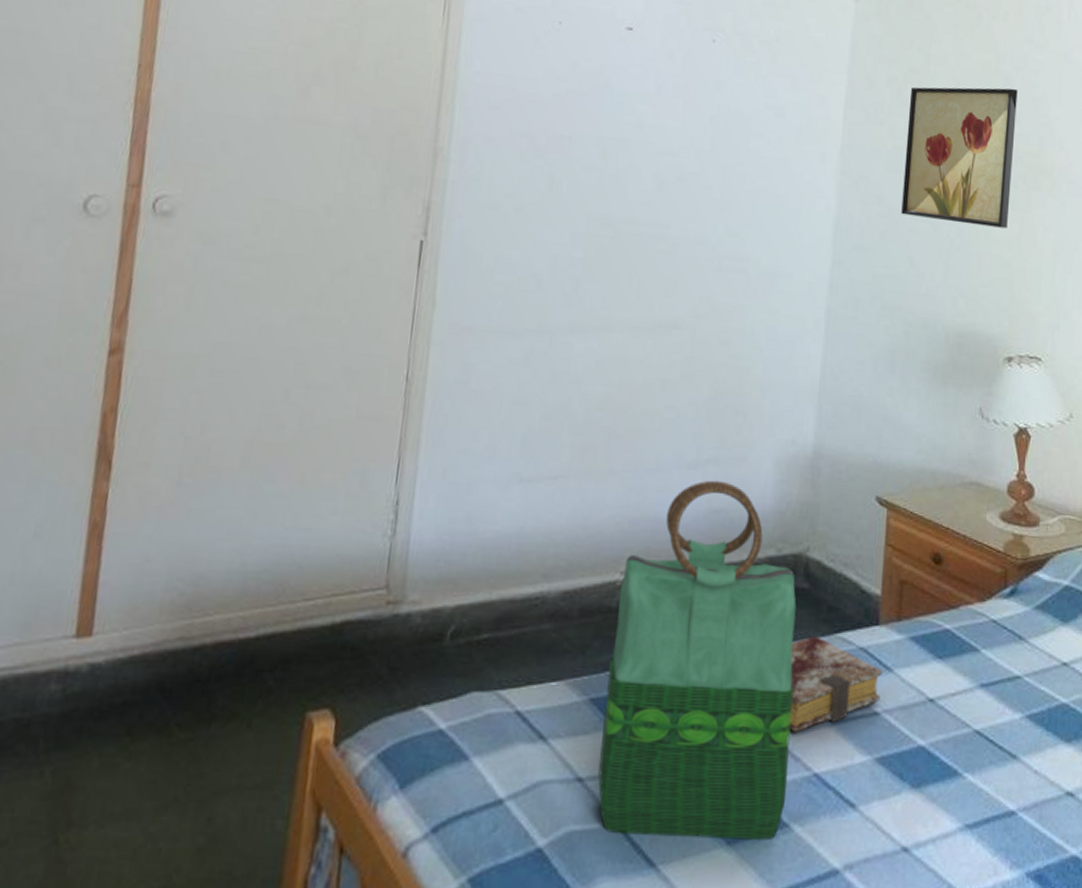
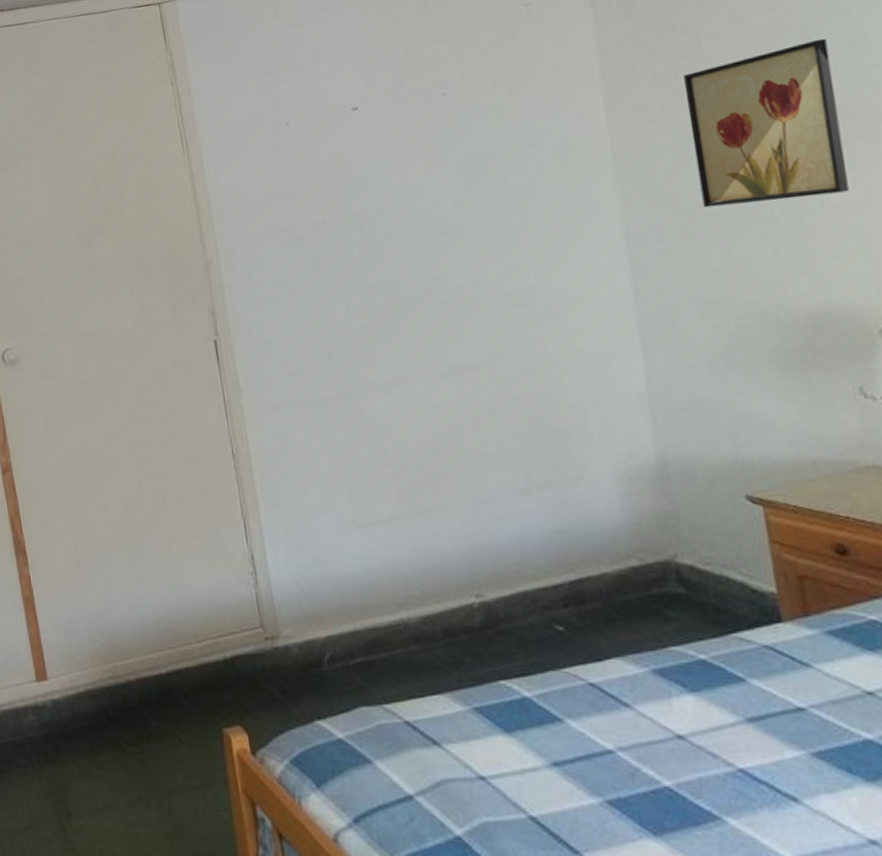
tote bag: present [598,480,797,841] -> none [477,502,712,833]
book: present [789,636,882,733] -> none [679,638,803,731]

